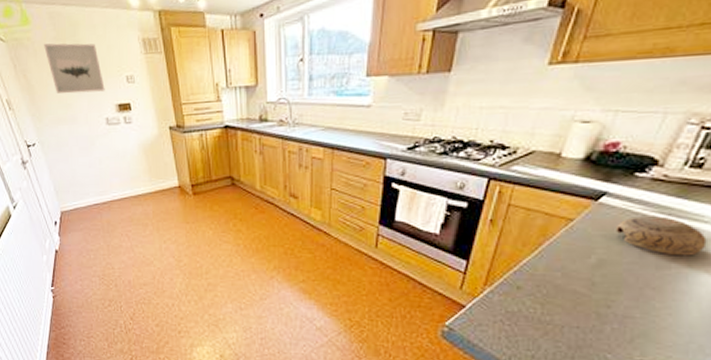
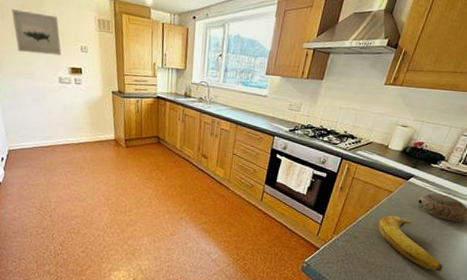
banana: none [553,254,666,331] -> present [378,215,443,272]

